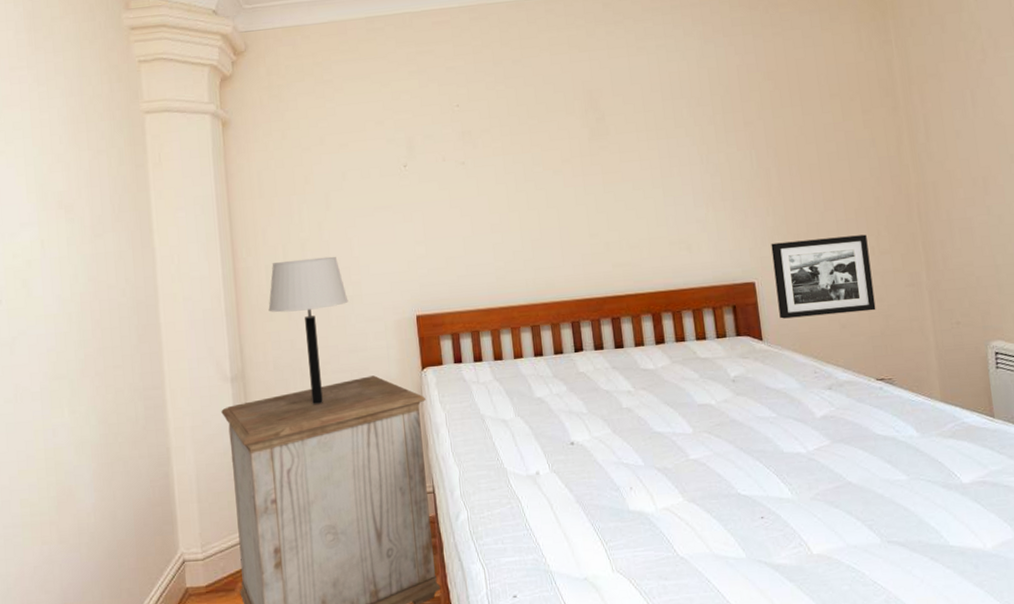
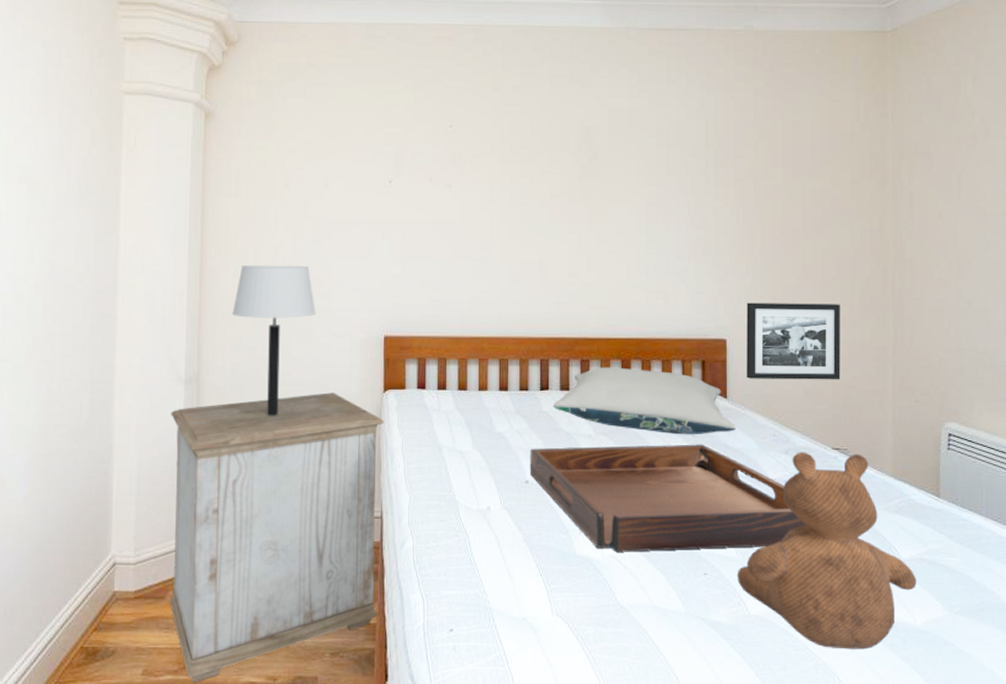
serving tray: none [571,388,859,504] -> present [529,444,806,552]
pillow: none [588,320,776,382] -> present [552,367,737,435]
teddy bear: none [794,382,981,581] -> present [737,452,916,650]

